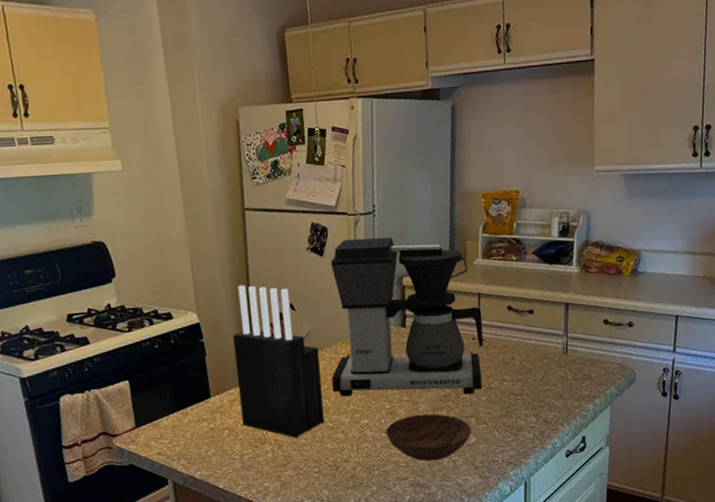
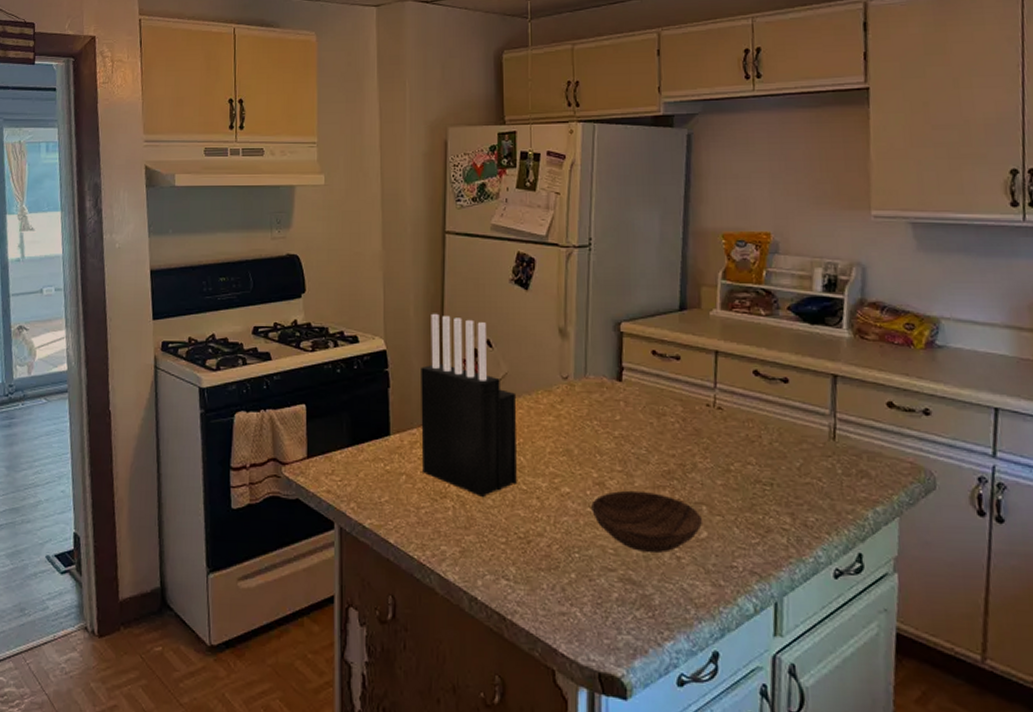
coffee maker: present [331,237,484,397] -> none [529,274,721,476]

